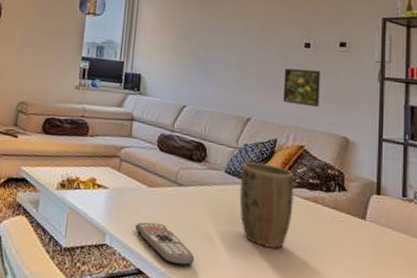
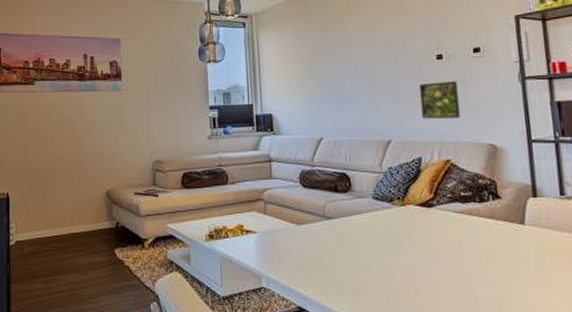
remote control: present [135,222,195,266] -> none [289,259,355,298]
plant pot: present [239,162,294,249] -> none [389,183,448,267]

